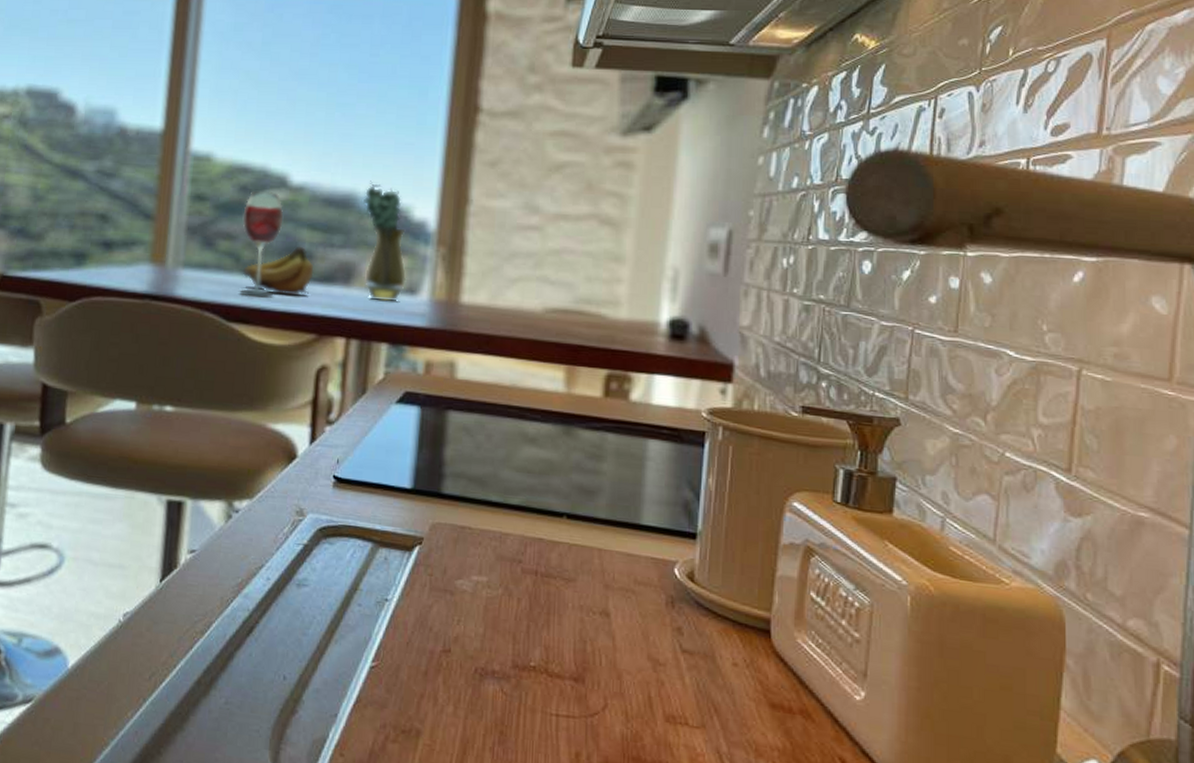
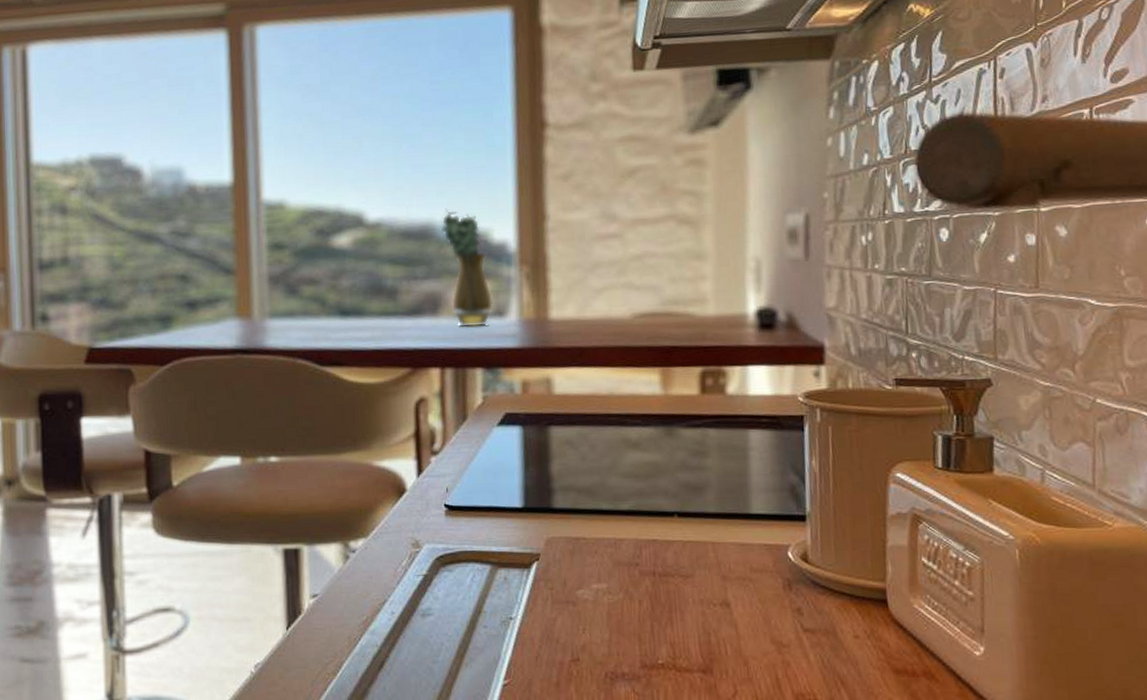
wineglass: present [240,191,283,298] -> none [323,231,363,339]
fruit: present [242,246,314,295] -> none [329,282,401,333]

